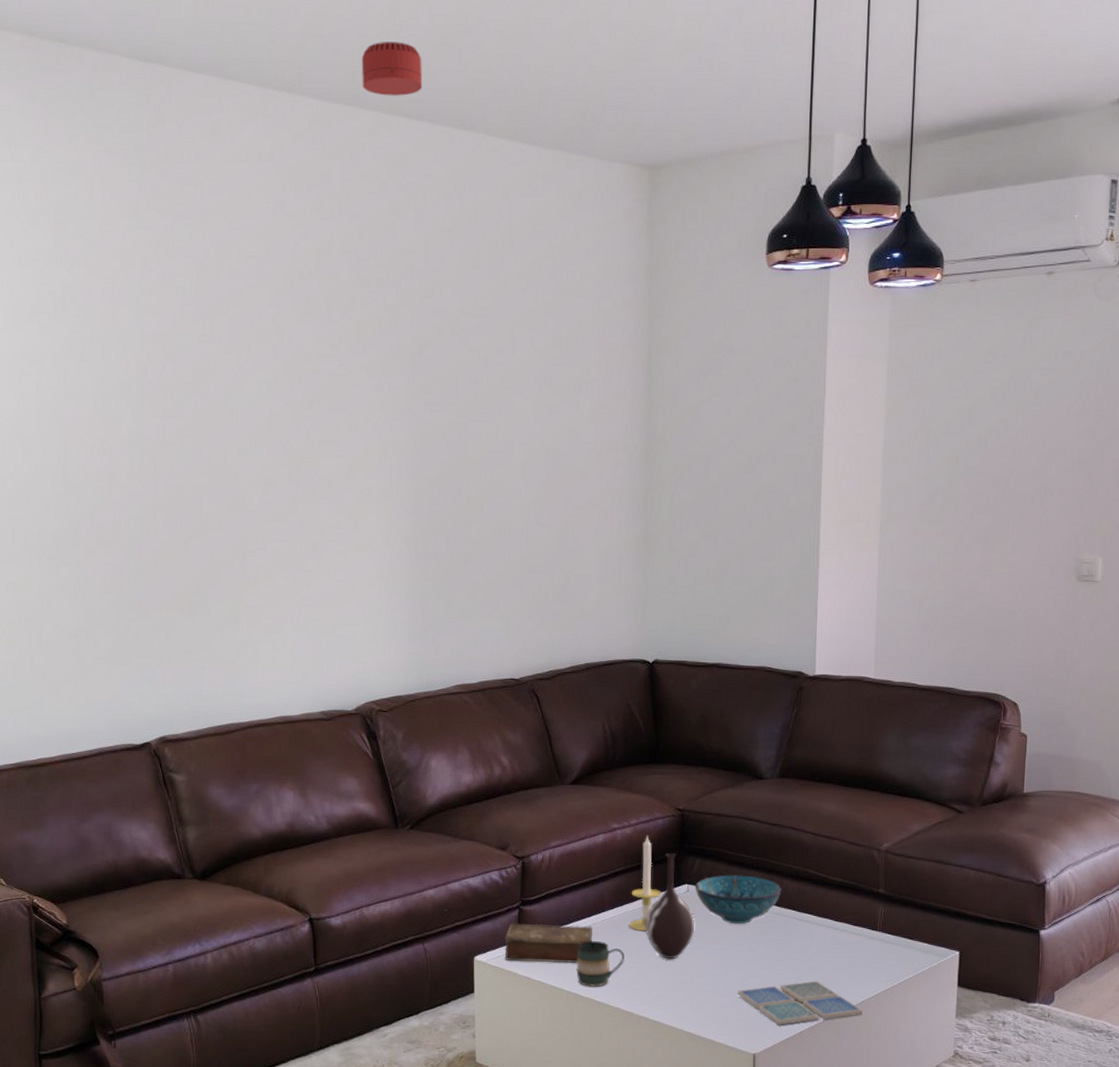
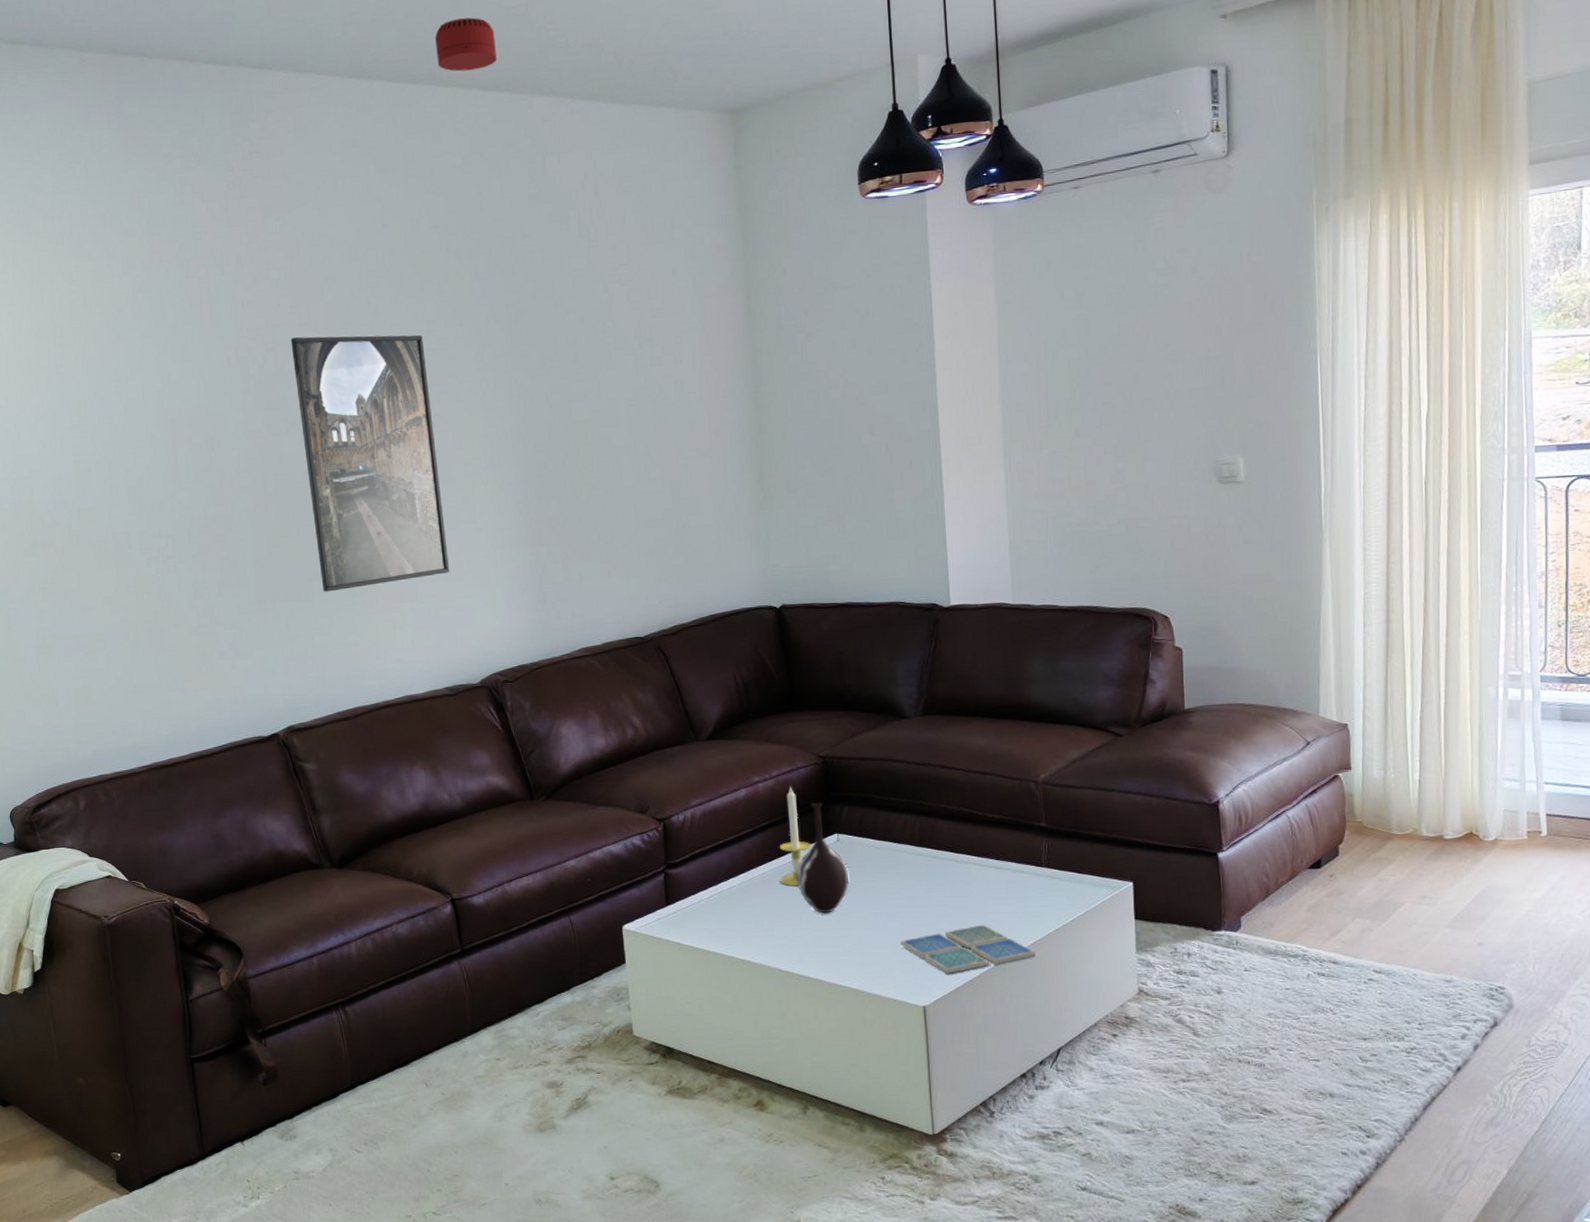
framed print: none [192,347,334,607] -> present [290,335,450,592]
book: present [504,923,592,963] -> none [652,885,743,928]
mug: present [576,941,625,987] -> none [729,900,778,948]
decorative bowl: present [694,874,782,925] -> none [844,819,937,872]

